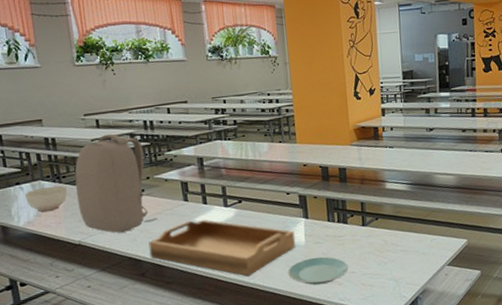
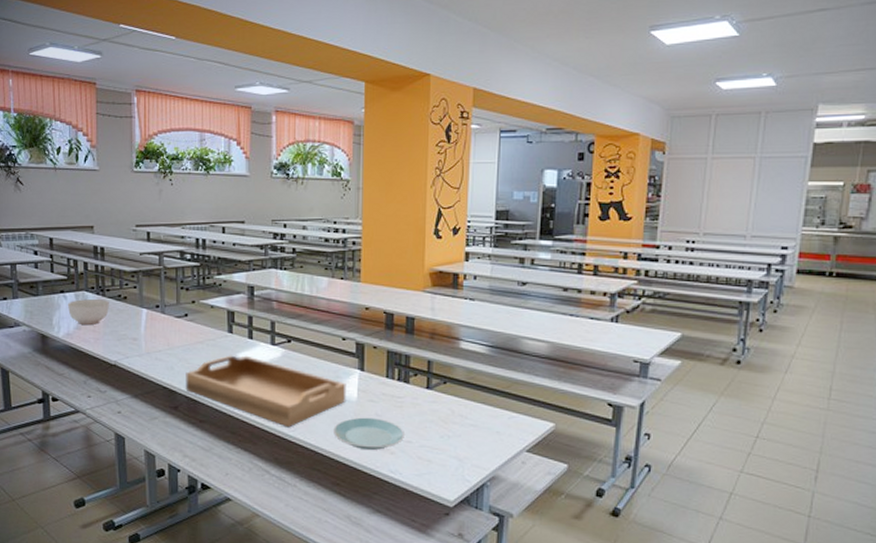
backpack: present [74,133,157,233] -> none [118,249,198,358]

